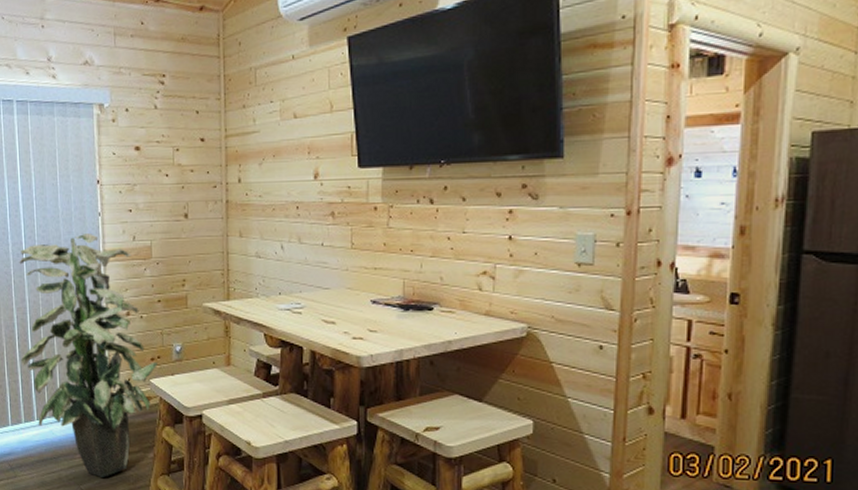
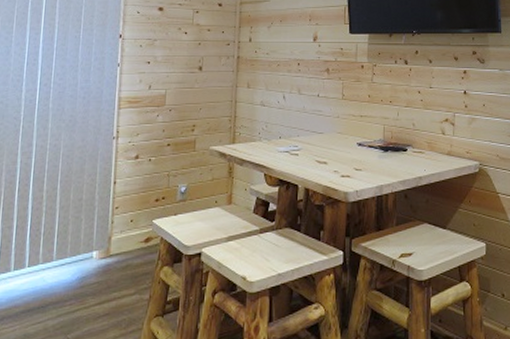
indoor plant: present [19,234,159,477] -> none [19,82,163,324]

